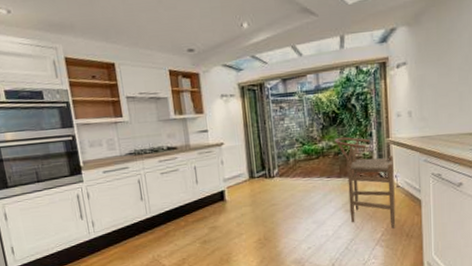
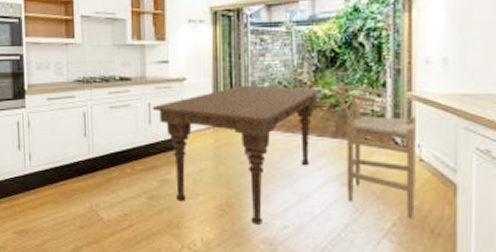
dining table: none [197,141,329,250] -> present [152,85,323,225]

